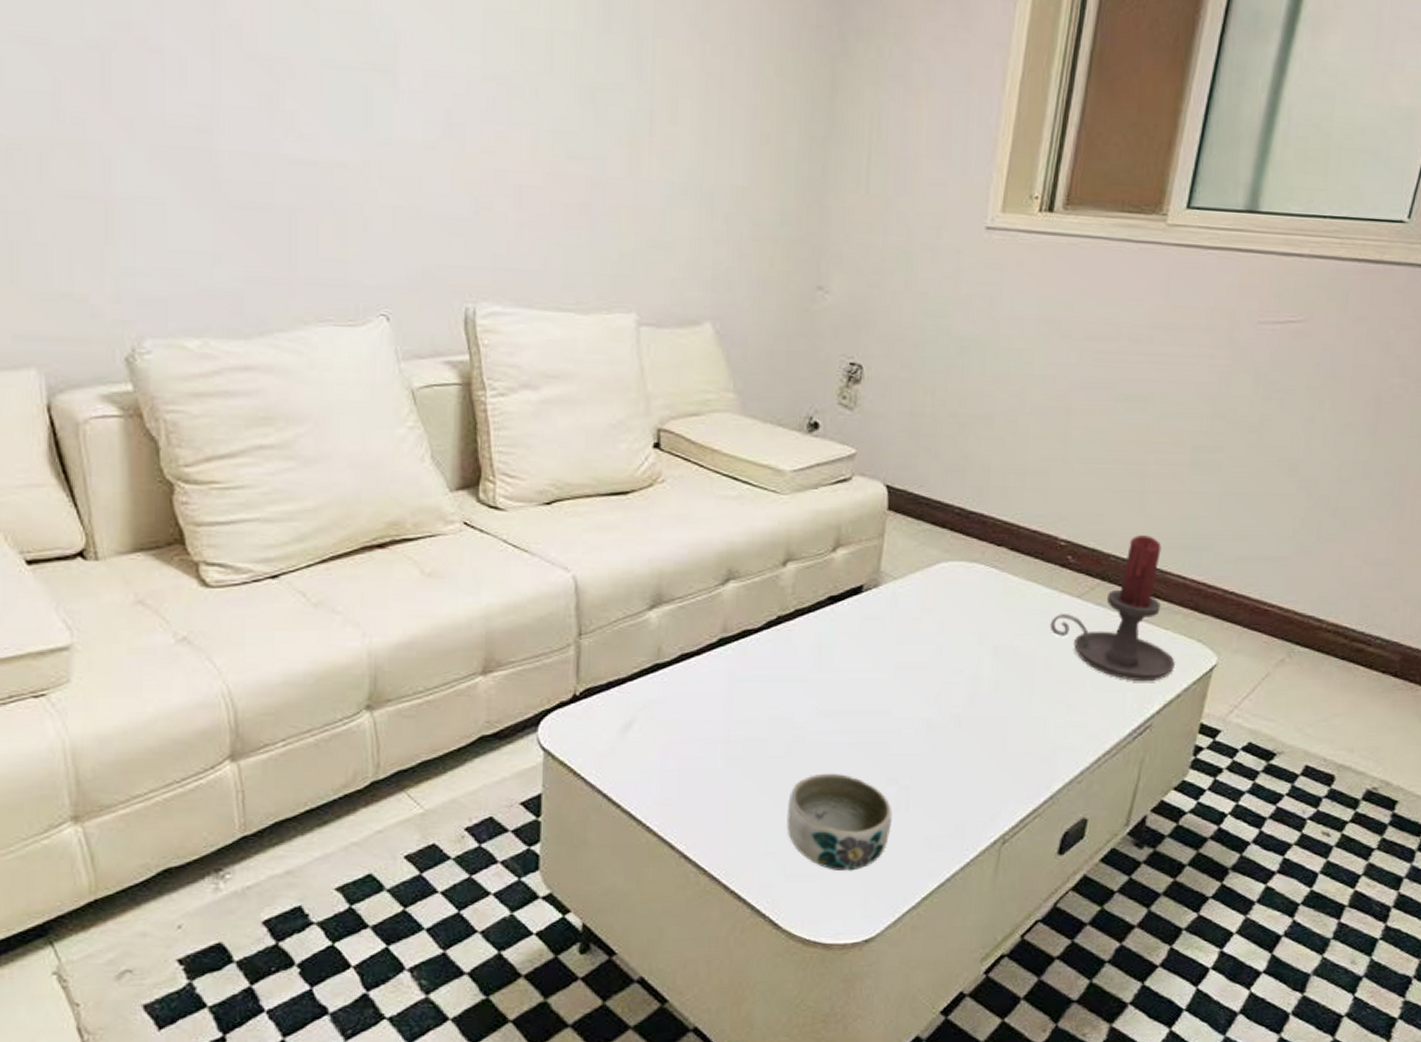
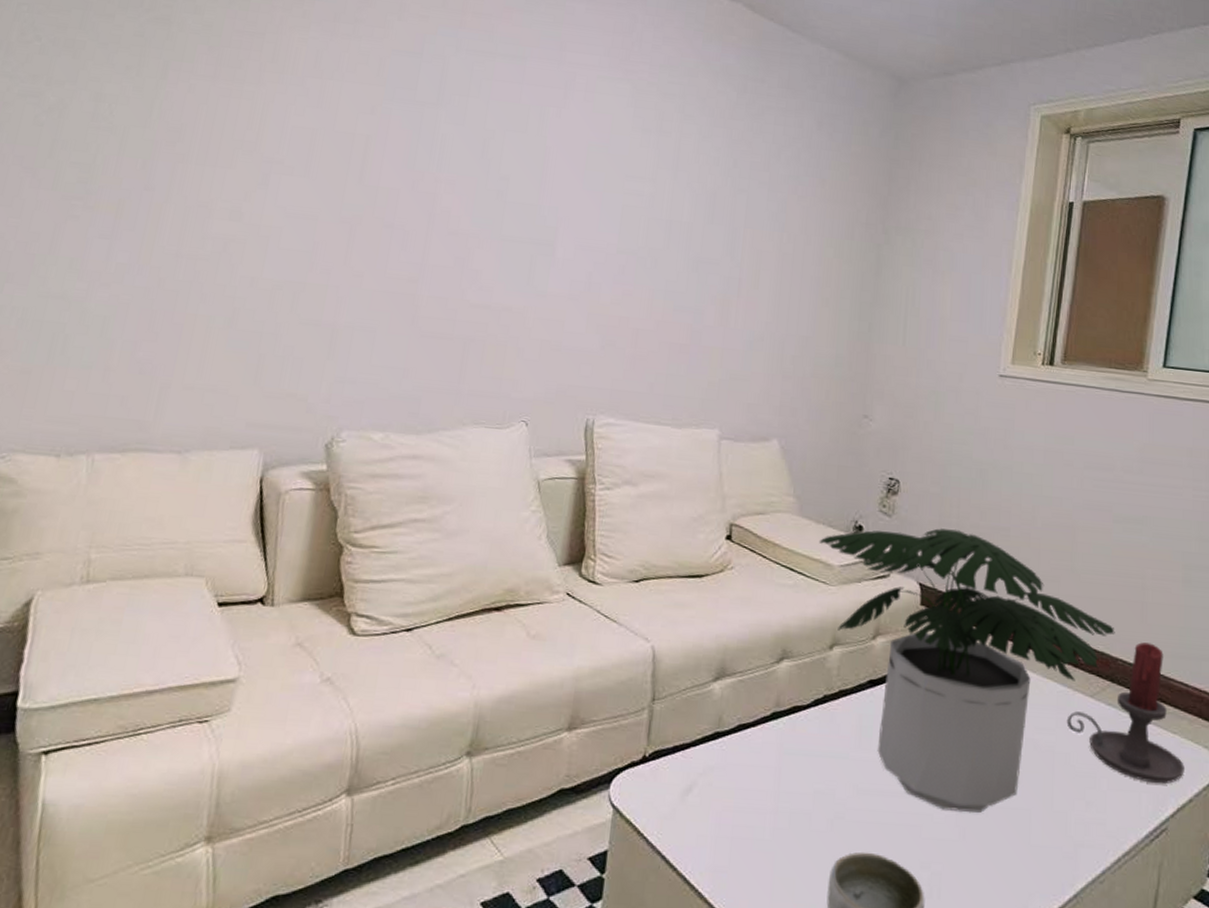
potted plant: none [766,420,1109,726] -> present [818,528,1115,813]

